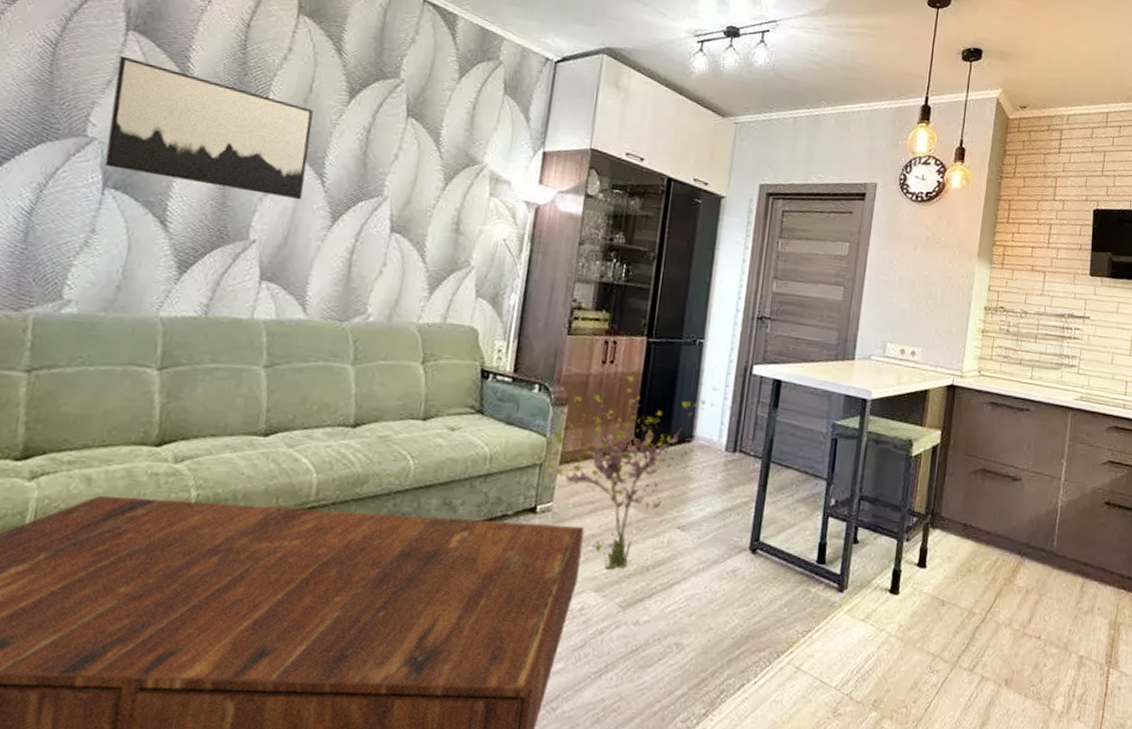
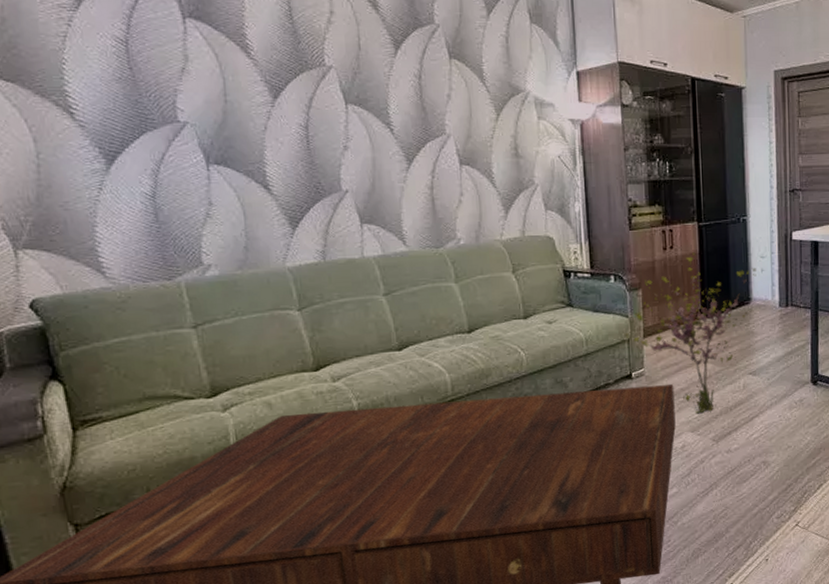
wall art: present [104,55,313,200] -> none [184,43,377,150]

